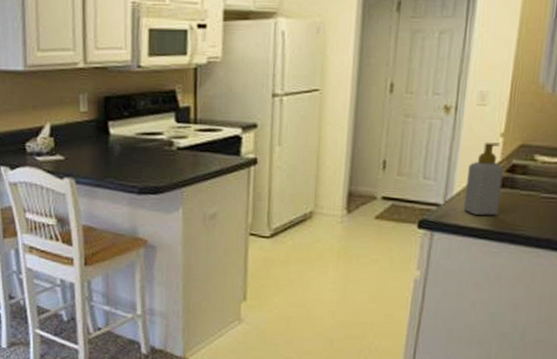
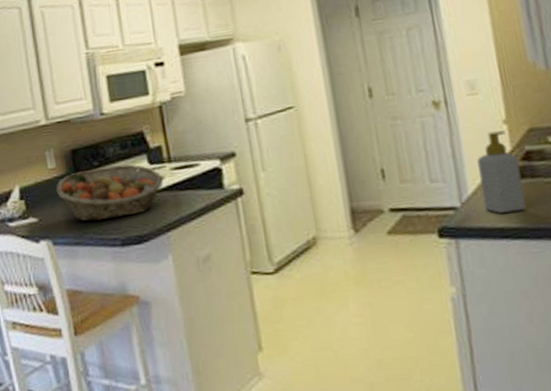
fruit basket: none [85,118,186,168] -> present [56,164,164,221]

